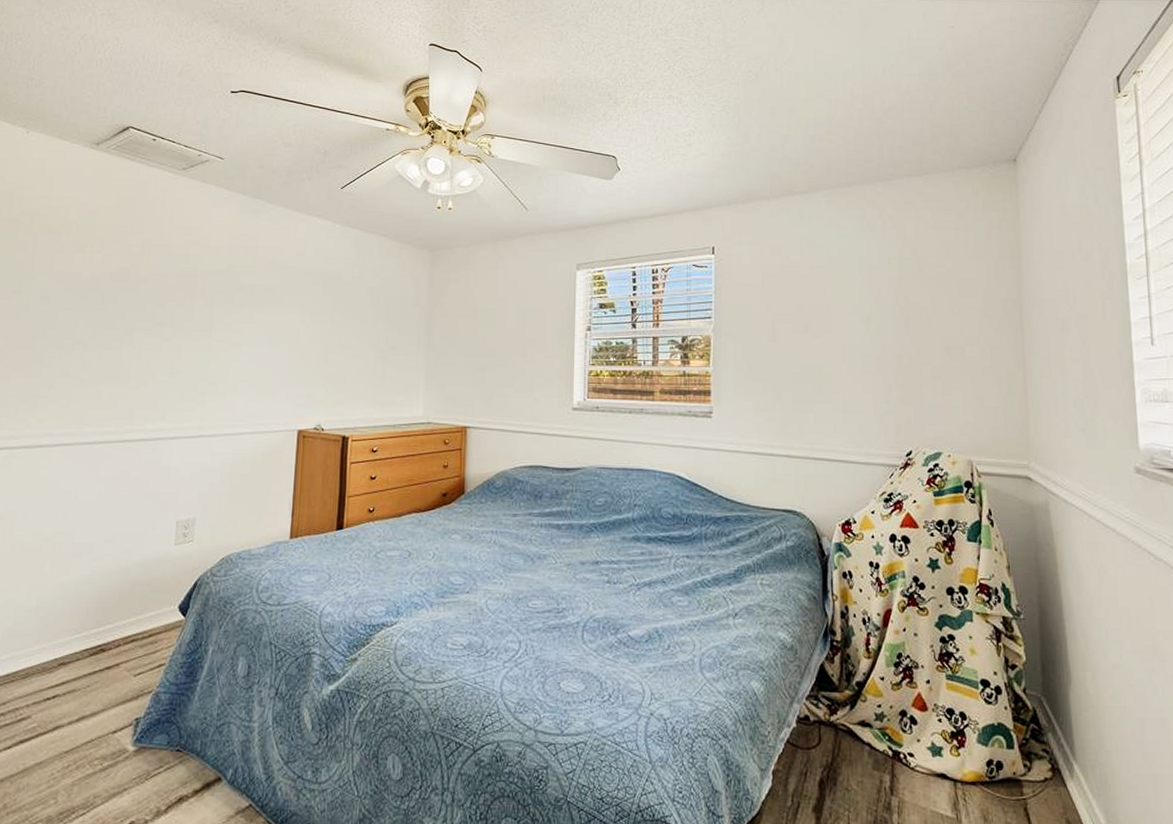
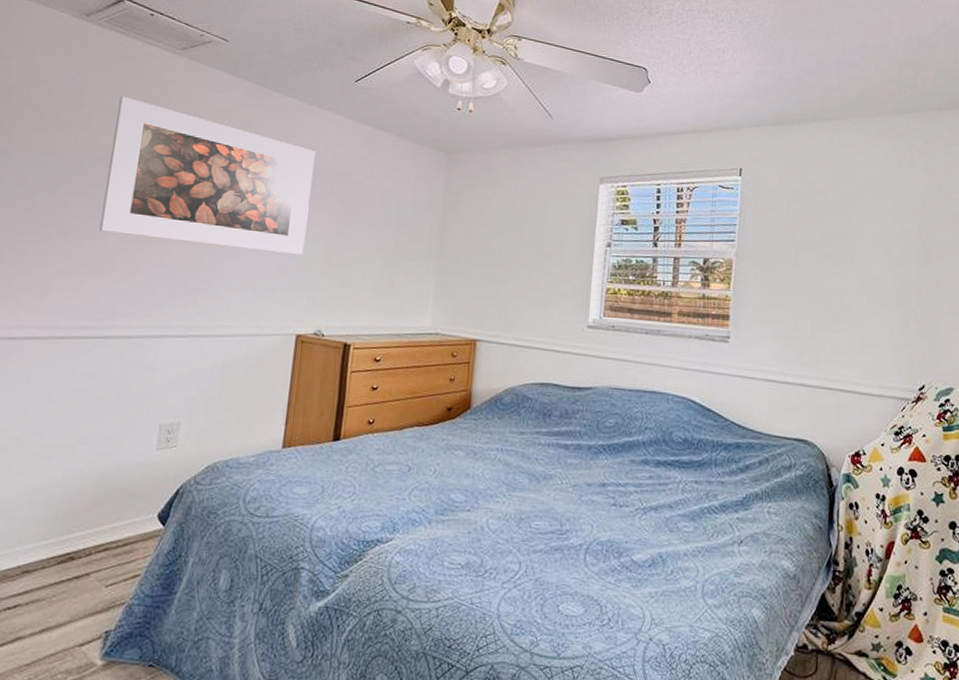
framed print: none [116,216,308,355] -> present [99,96,315,255]

